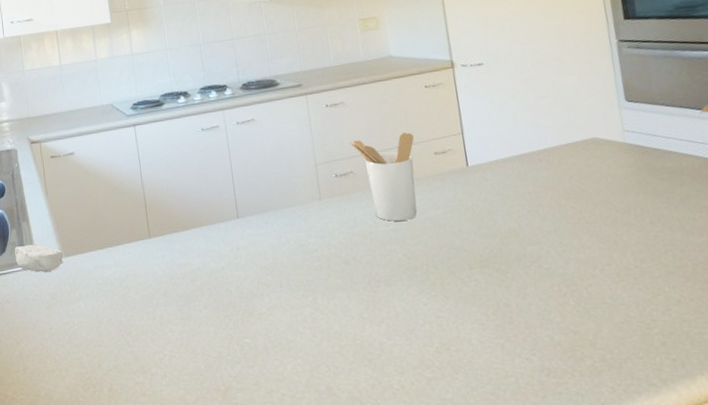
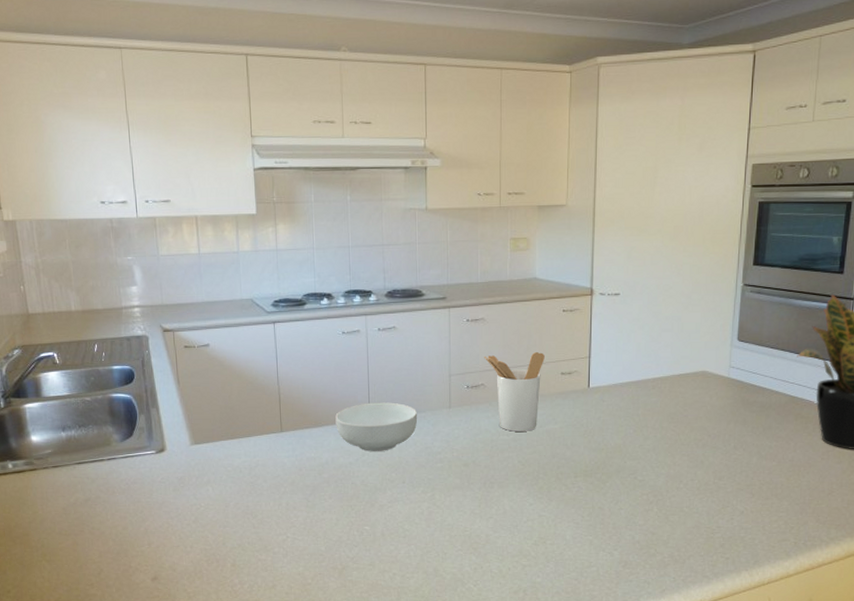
soap bar: present [15,244,63,273] -> none [143,430,193,458]
cereal bowl: none [202,198,288,254] -> present [335,402,418,451]

